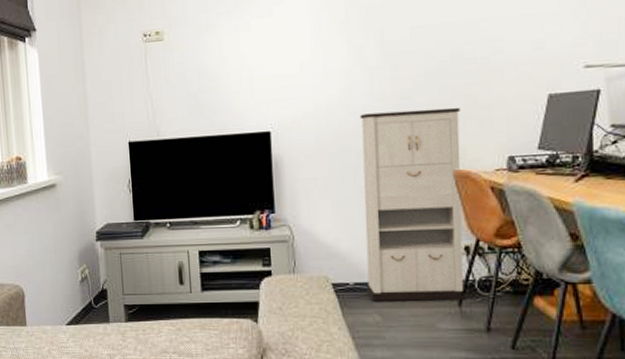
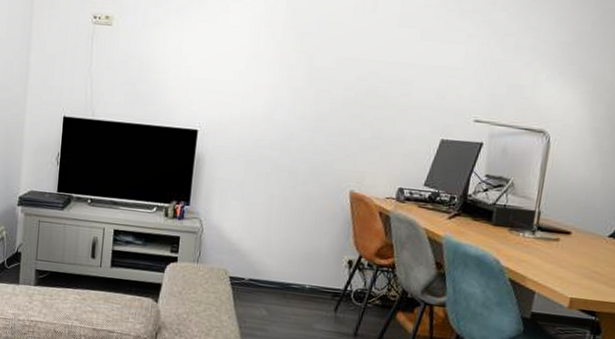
cabinet: present [360,107,466,301] -> none [259,128,367,306]

